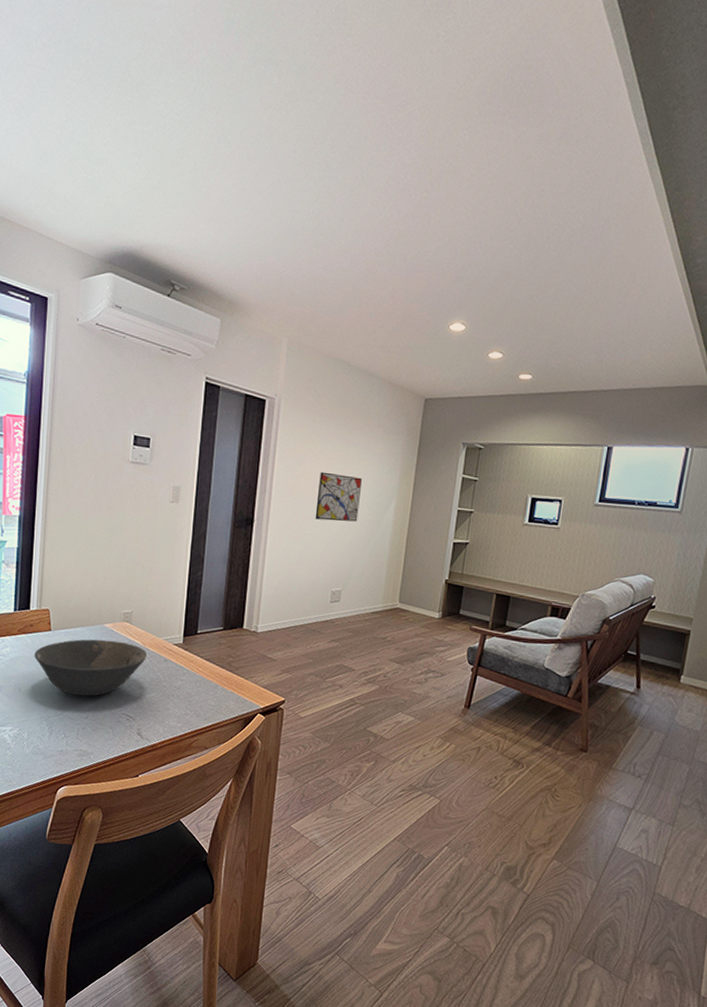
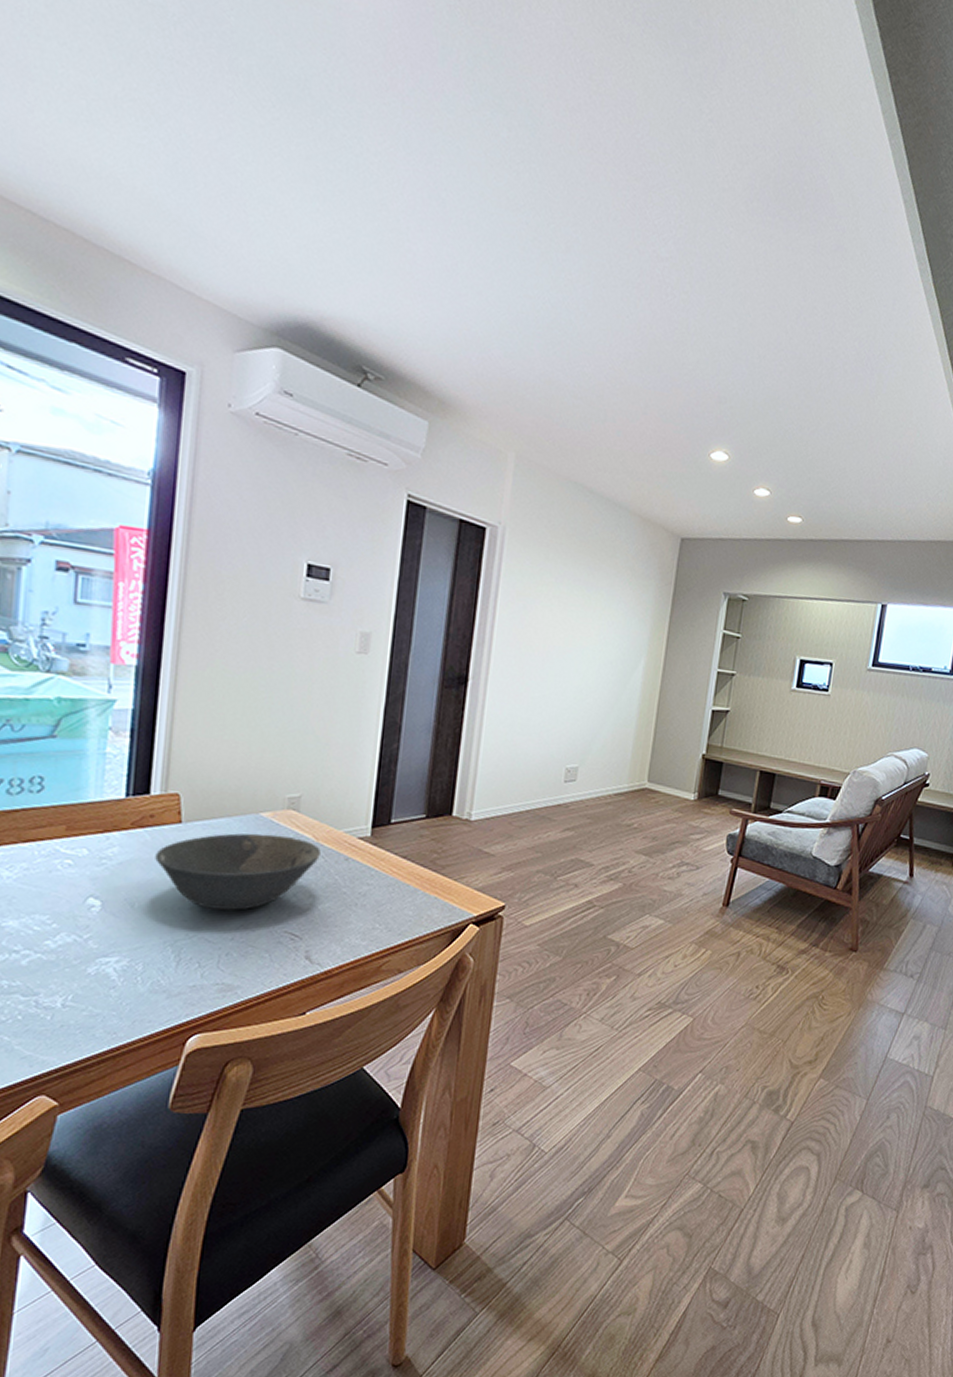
wall art: present [315,471,362,522] -> none [546,620,605,683]

